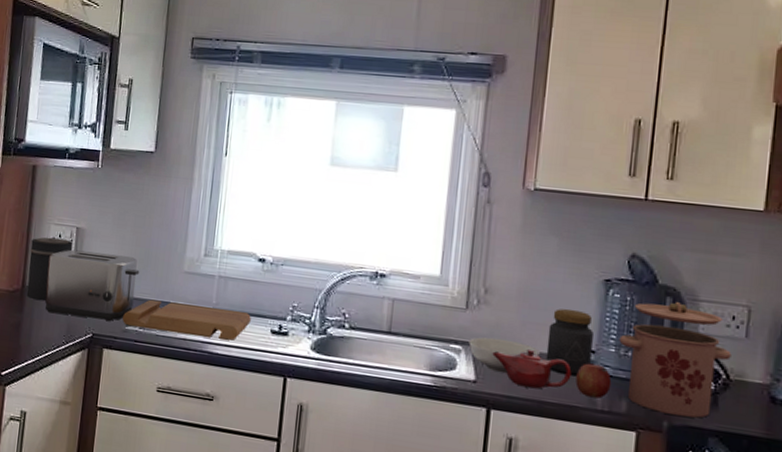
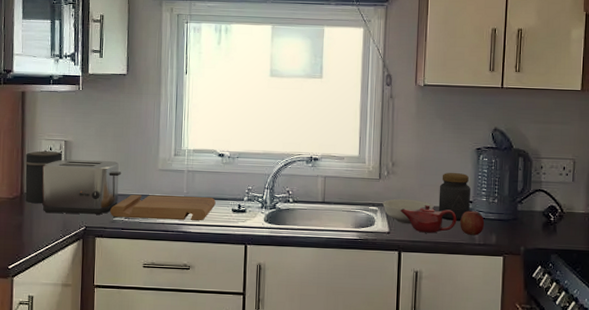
cooking pot: present [619,302,732,418] -> none [488,161,564,243]

